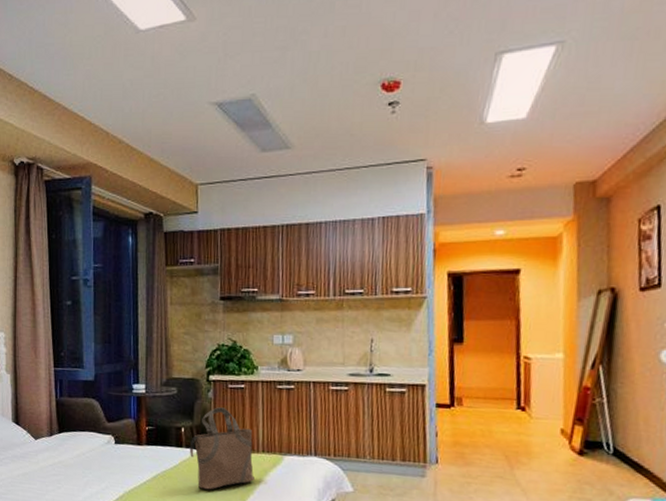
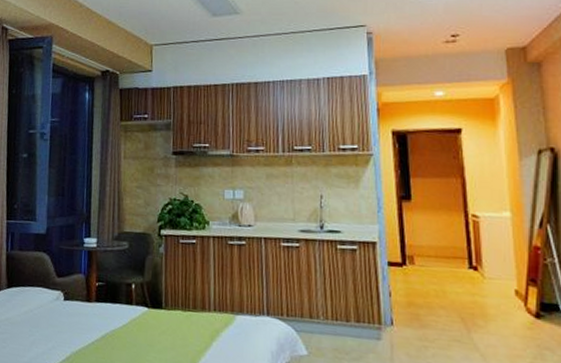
tote bag: present [189,407,255,490] -> none [139,263,206,351]

